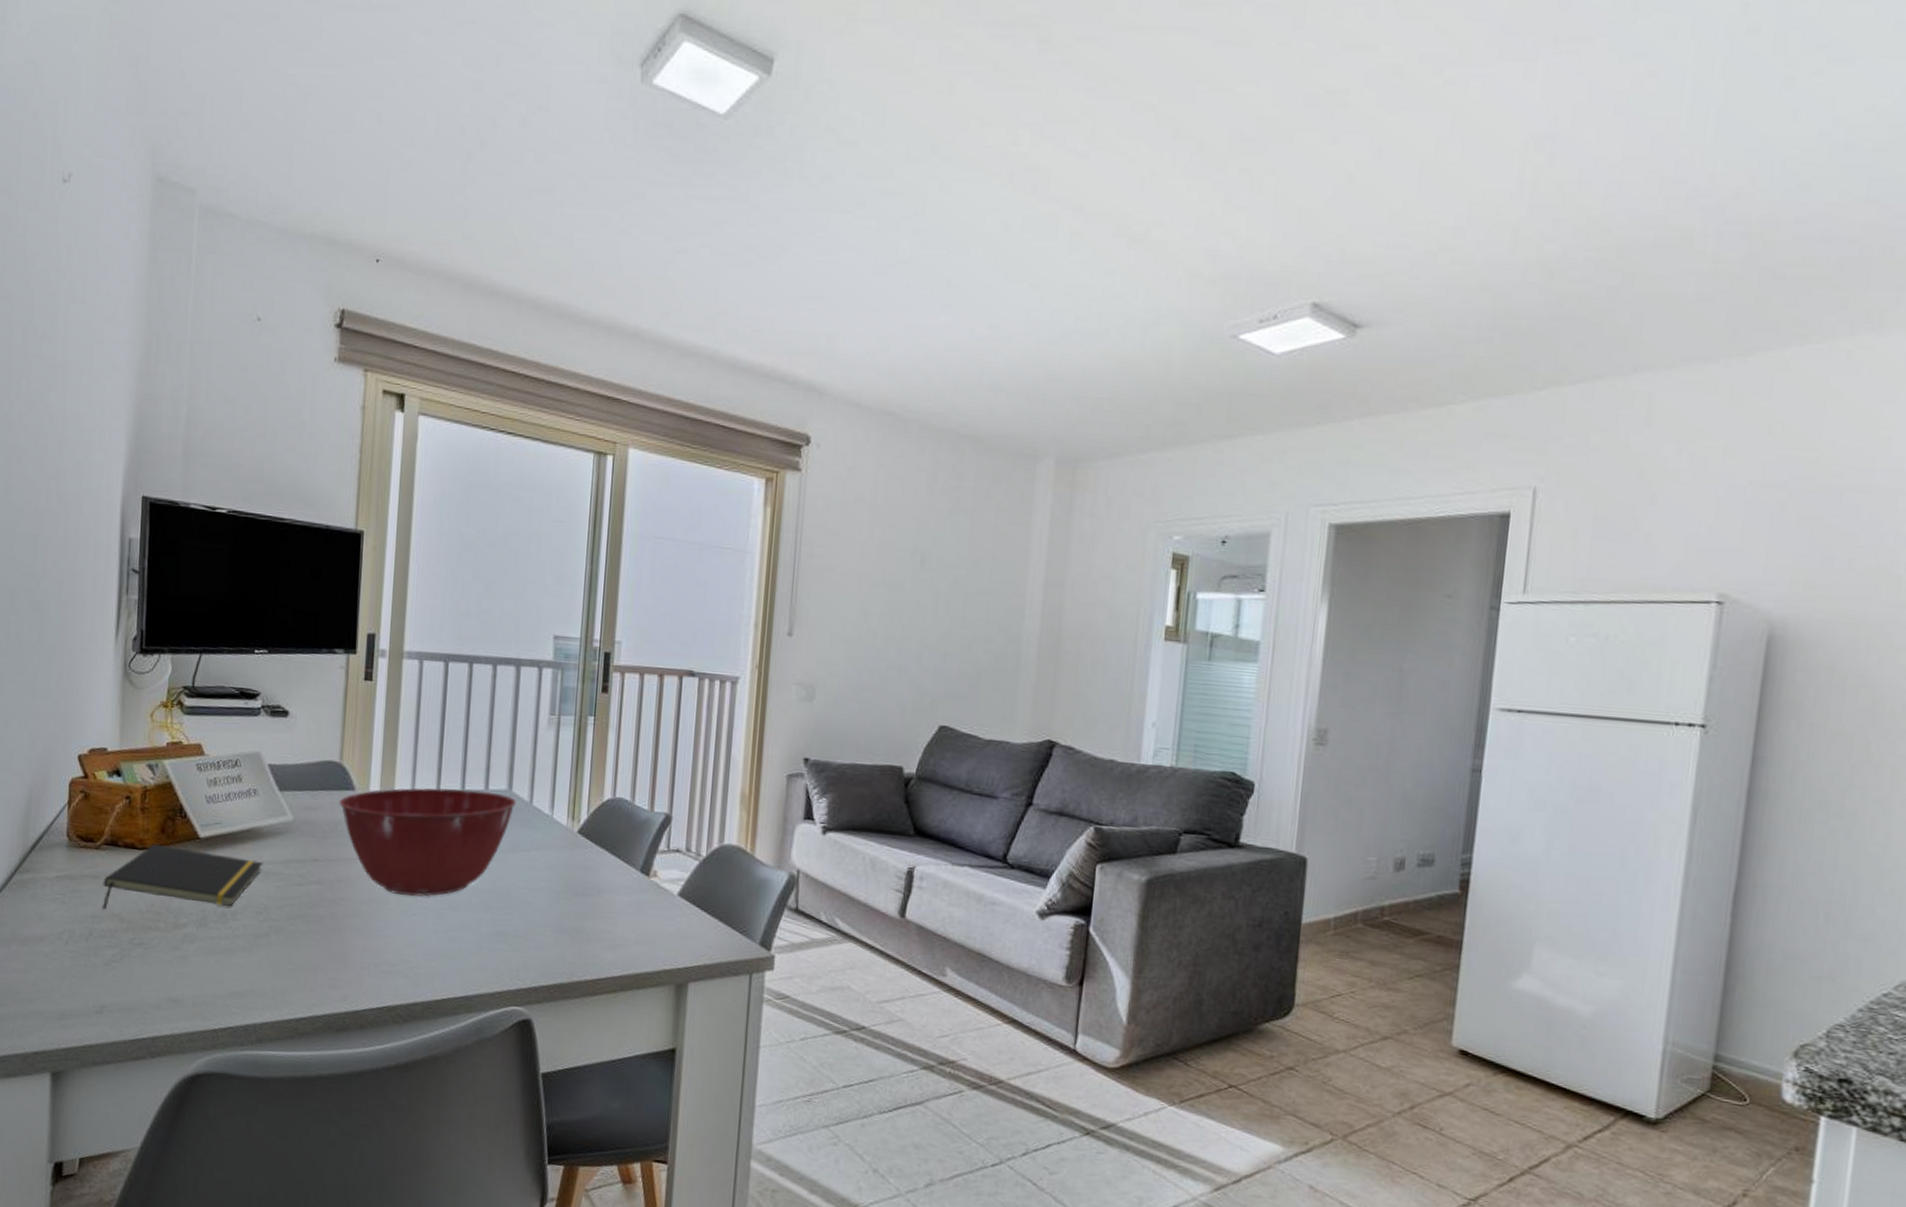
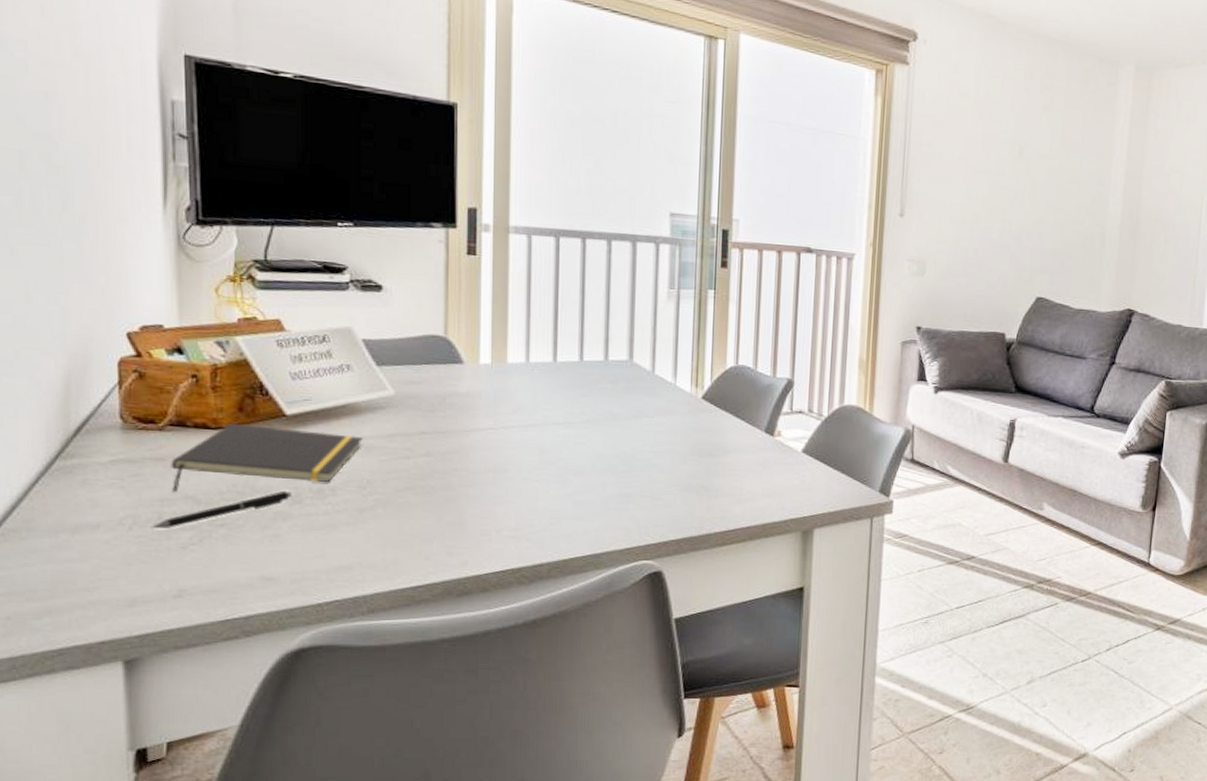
pen: none [82,912,199,945] -> present [150,490,292,529]
mixing bowl: present [339,788,516,897] -> none [446,359,638,464]

